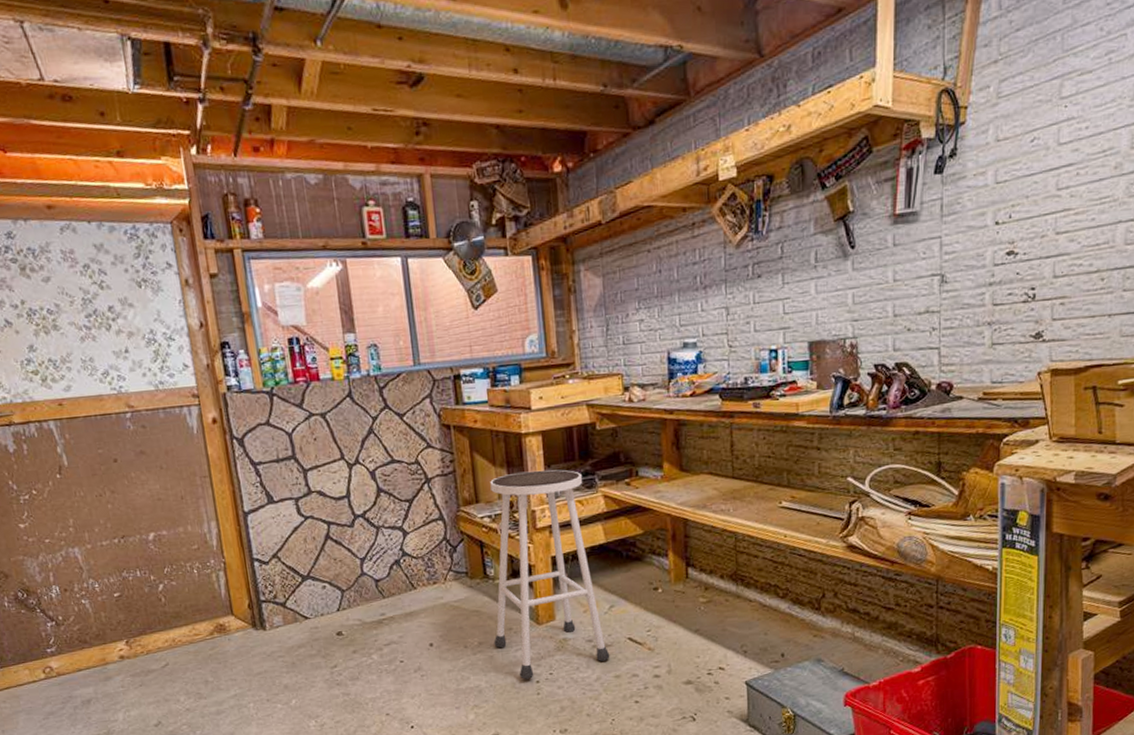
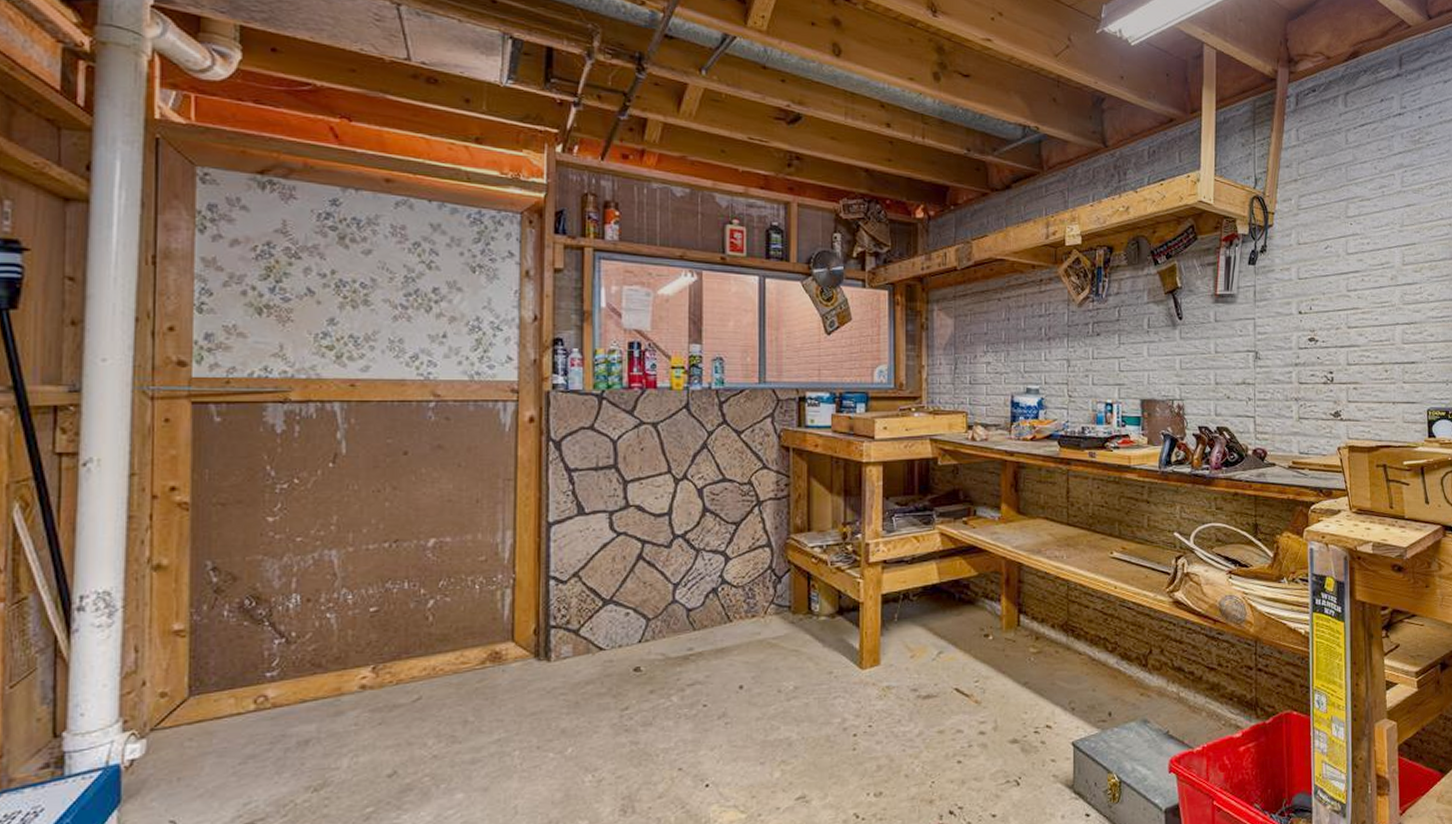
stool: present [490,469,610,679] -> none [811,501,935,732]

